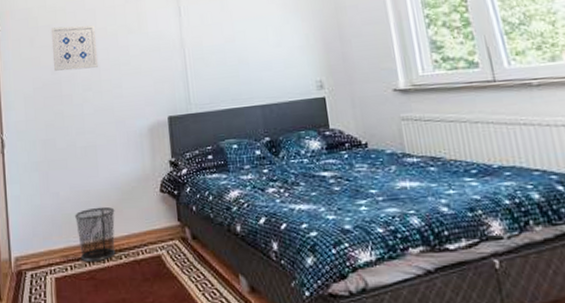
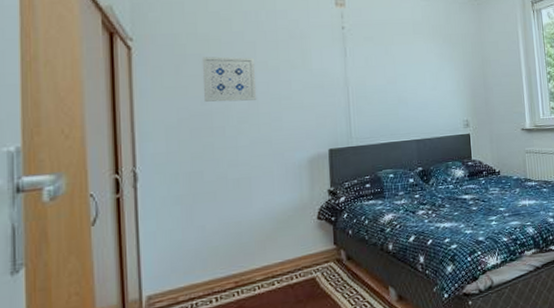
waste bin: present [75,206,116,262] -> none [223,236,269,292]

